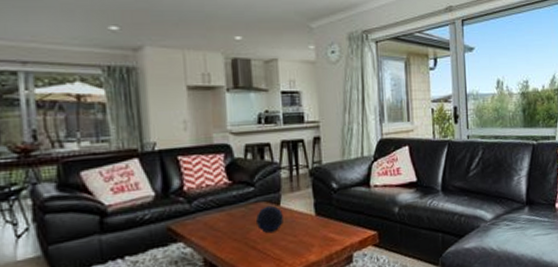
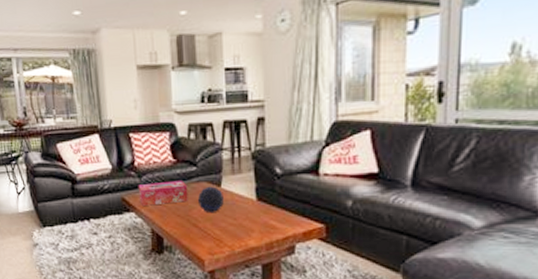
tissue box: none [187,203,246,234] -> present [138,181,188,206]

